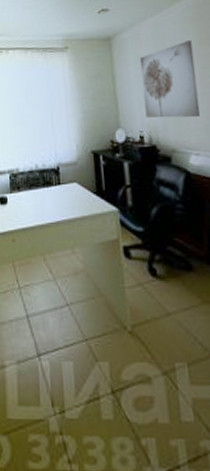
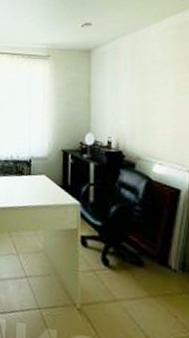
wall art: present [139,40,201,118] -> none [116,58,170,131]

